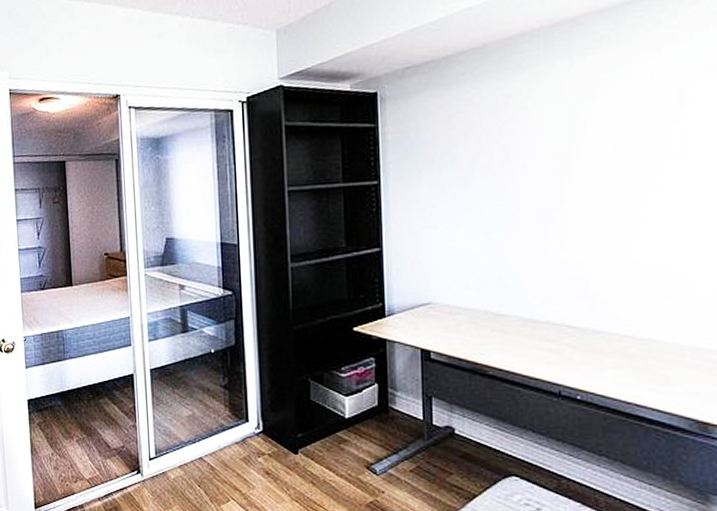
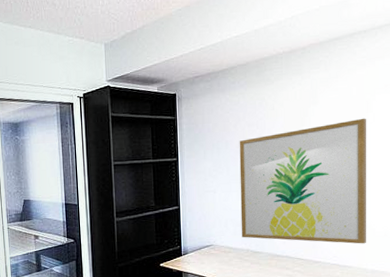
wall art: none [472,117,683,307] -> present [239,118,367,244]

